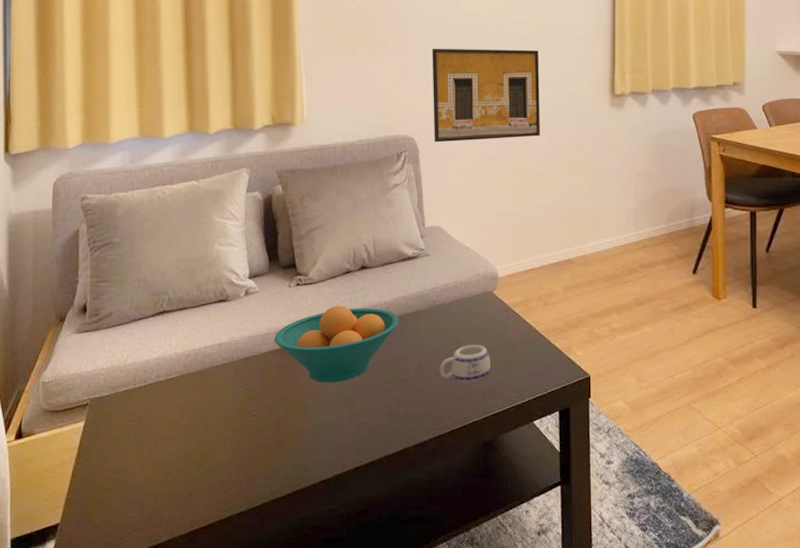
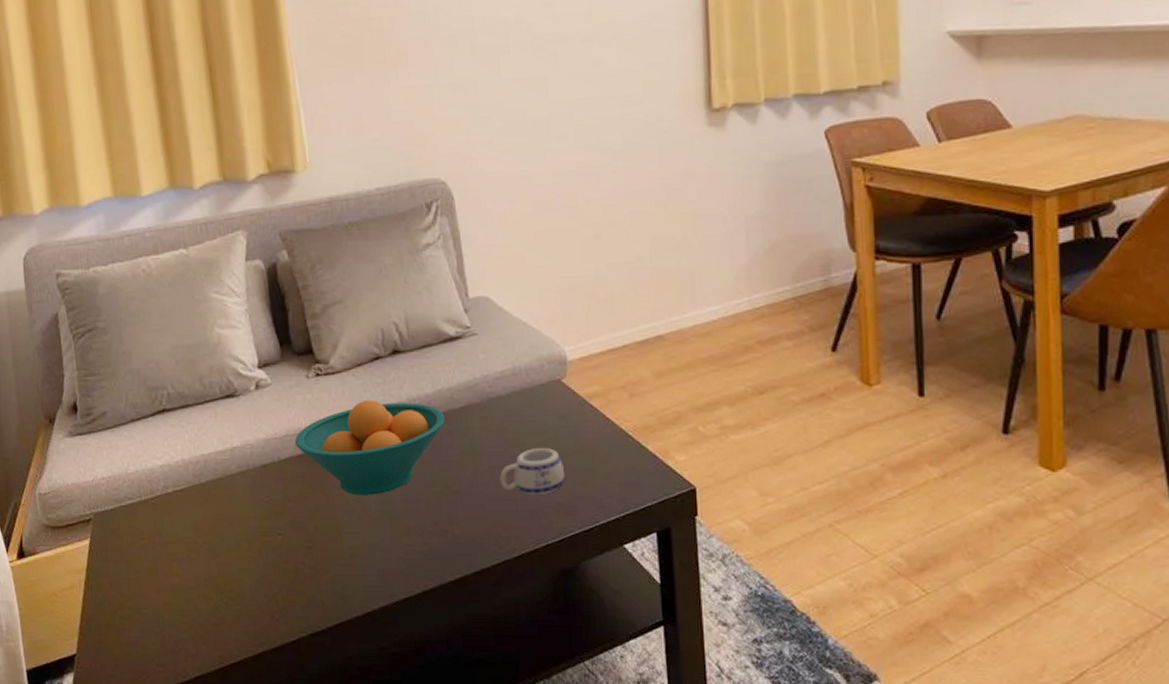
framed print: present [432,48,541,143] -> none [461,53,613,187]

